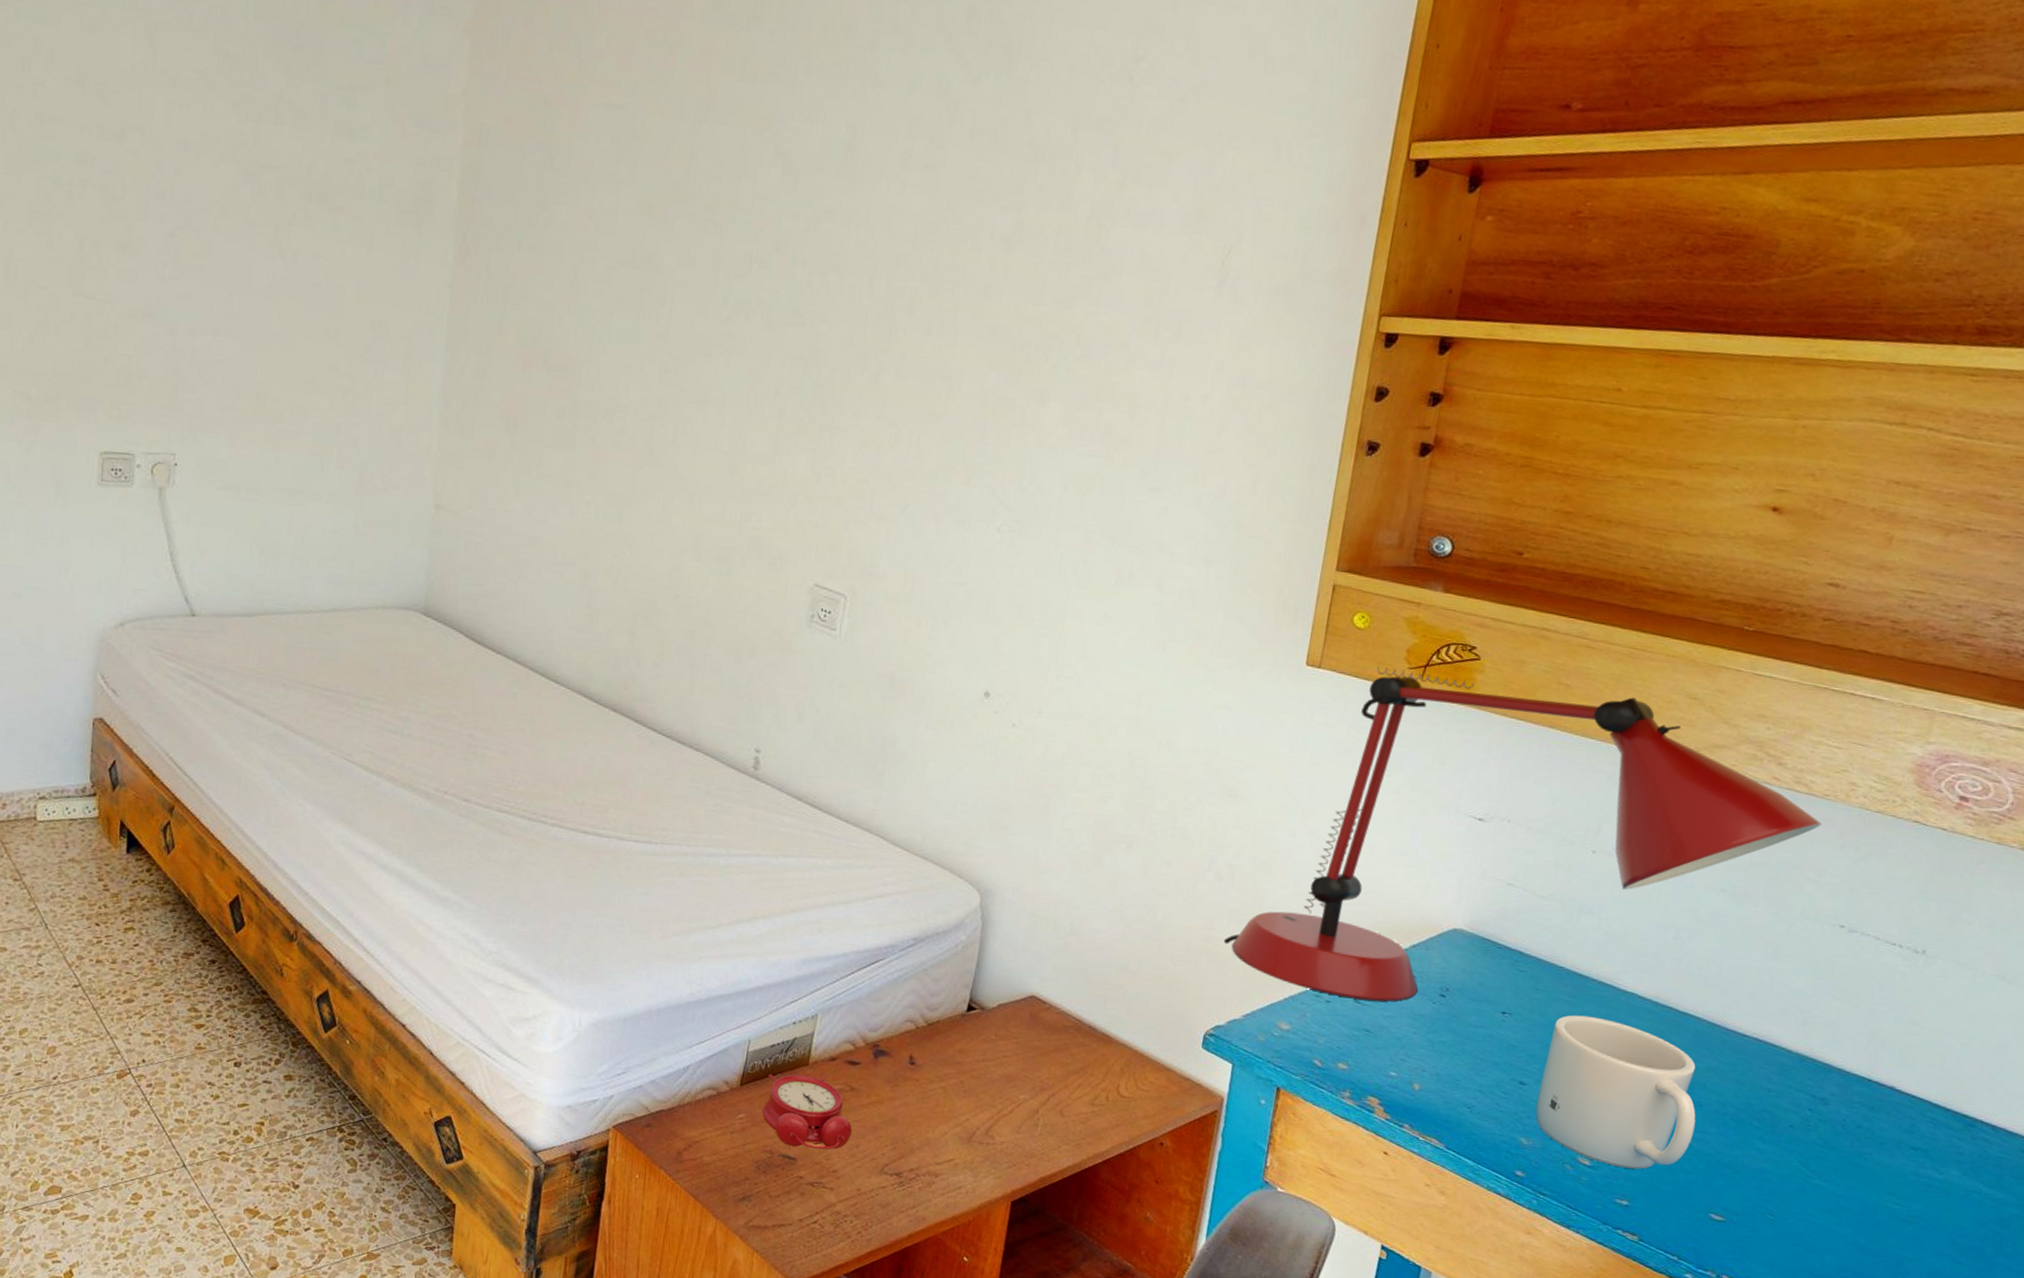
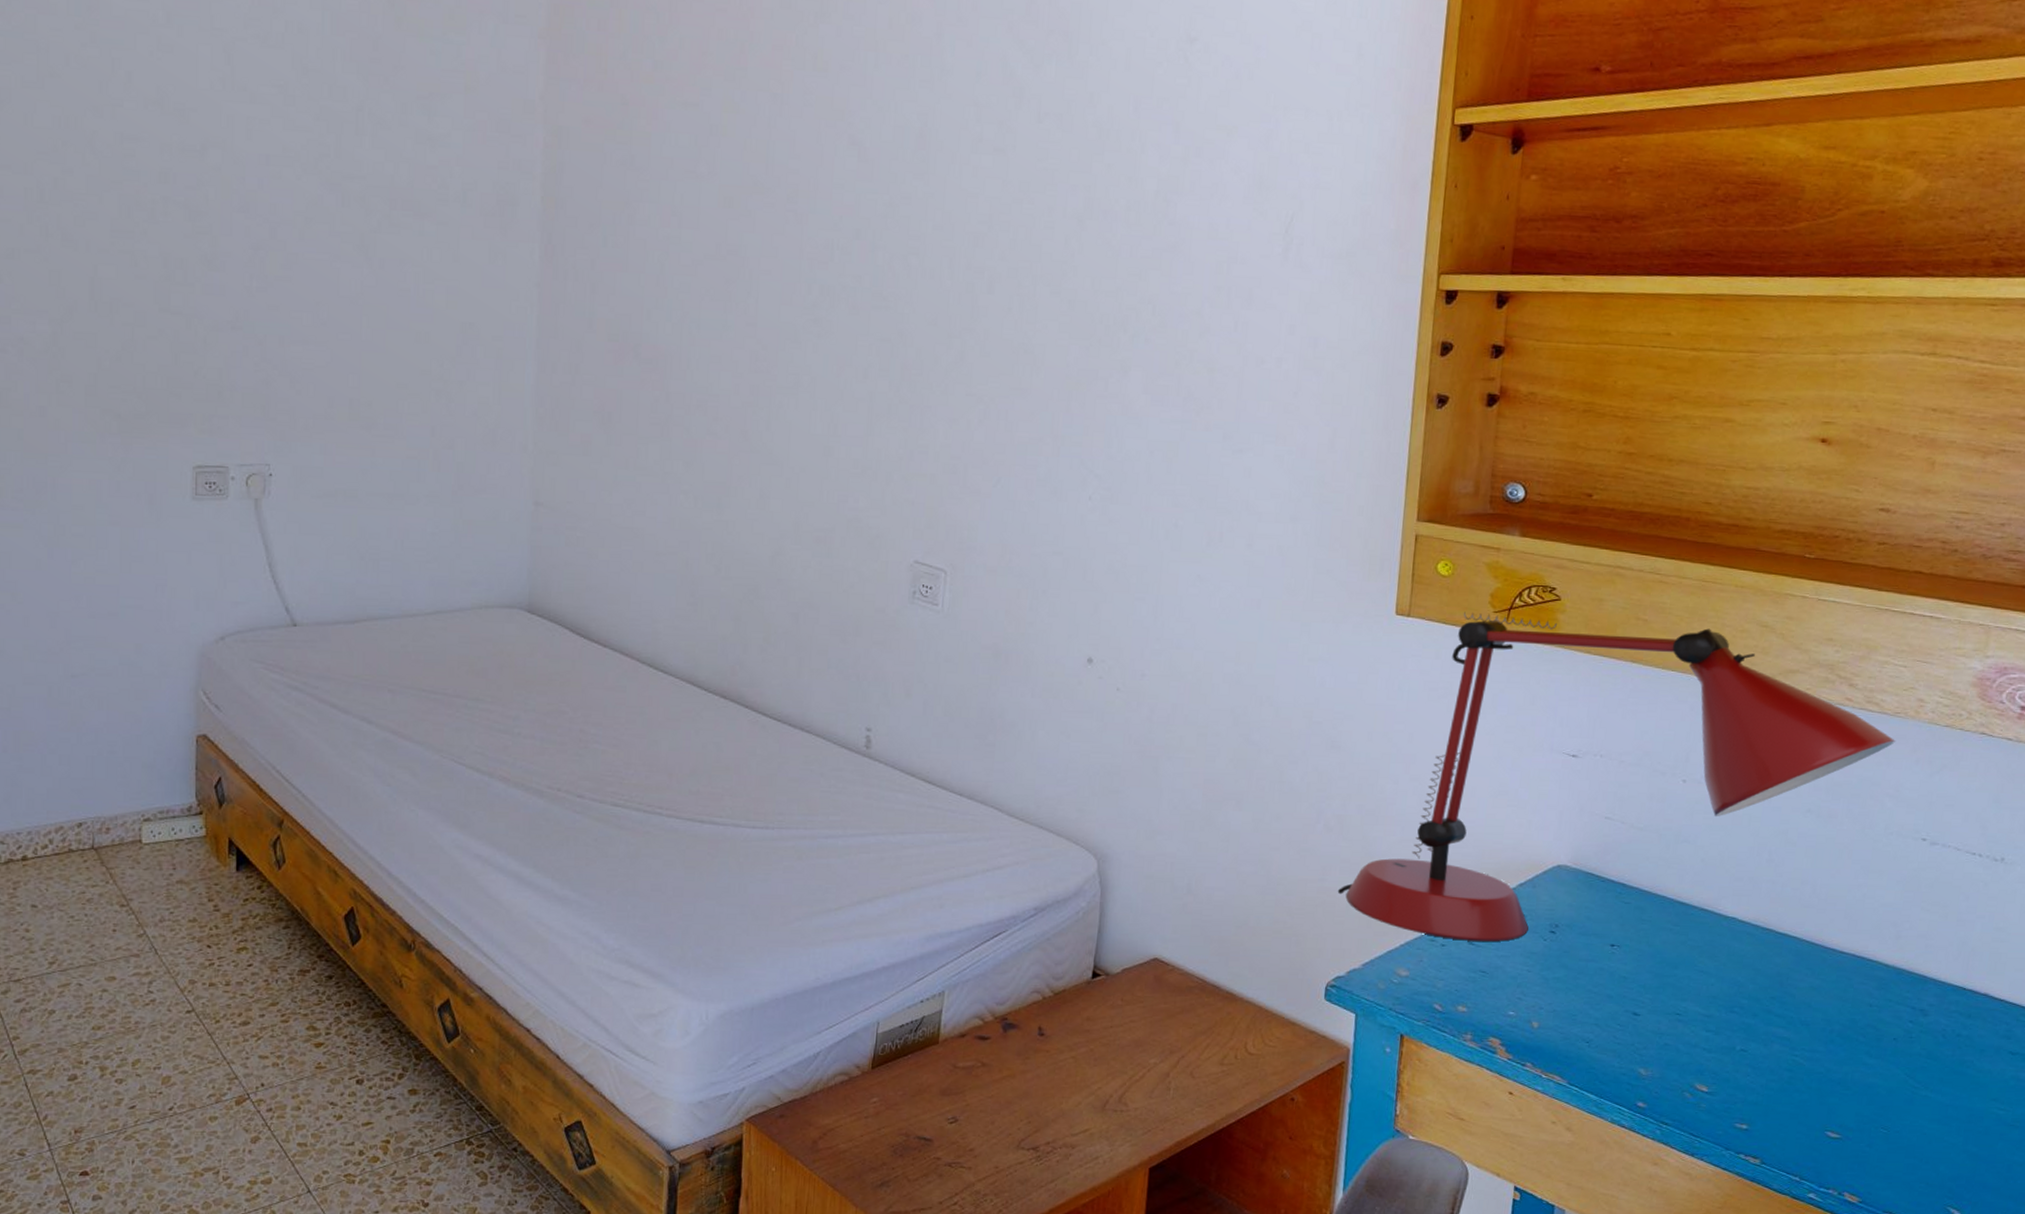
alarm clock: present [762,1074,853,1150] -> none [896,1054,987,1129]
mug: present [1535,1015,1696,1169] -> none [1651,943,1805,1092]

